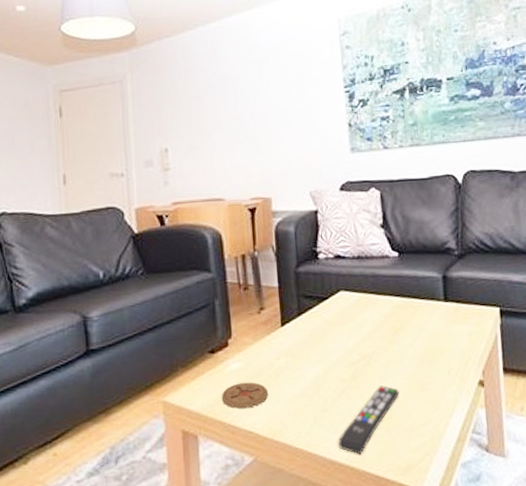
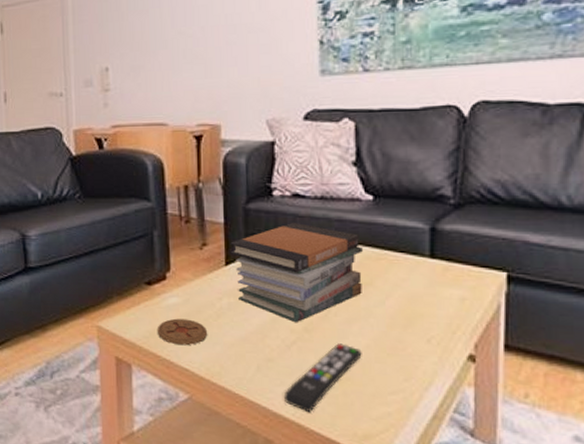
book stack: none [284,280,396,373] -> present [230,222,363,323]

